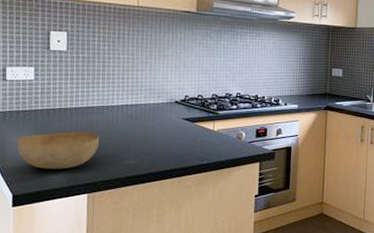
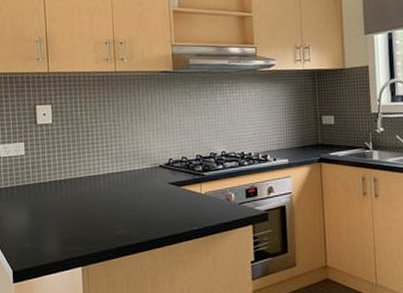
bowl: present [17,131,100,169] -> none [14,203,89,243]

